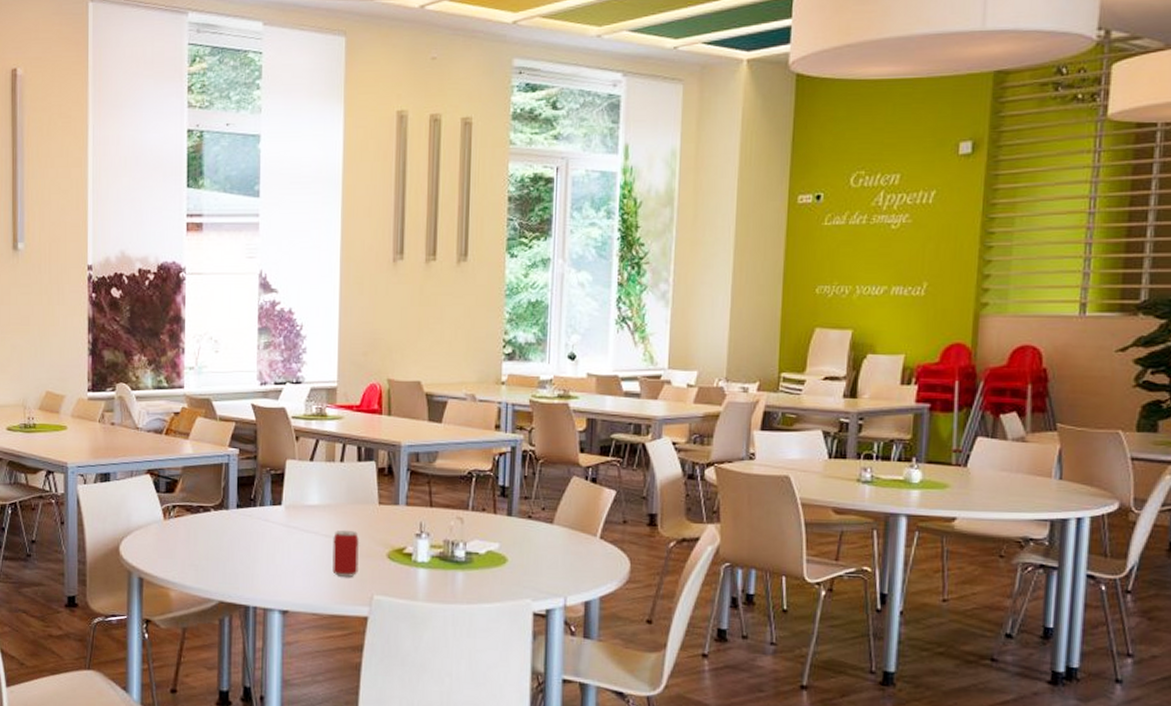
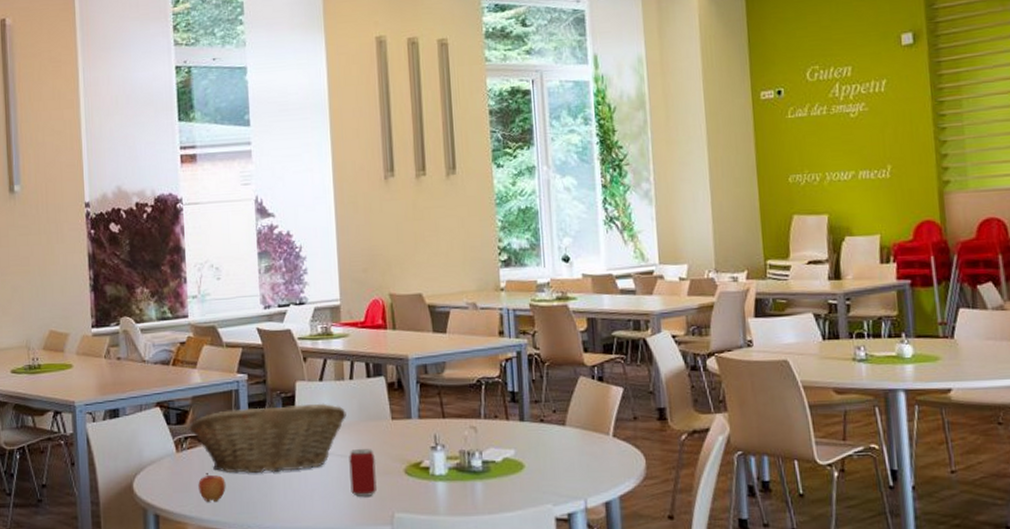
fruit basket: none [177,482,334,548] -> present [189,403,346,474]
apple: none [183,542,210,571] -> present [198,473,226,503]

